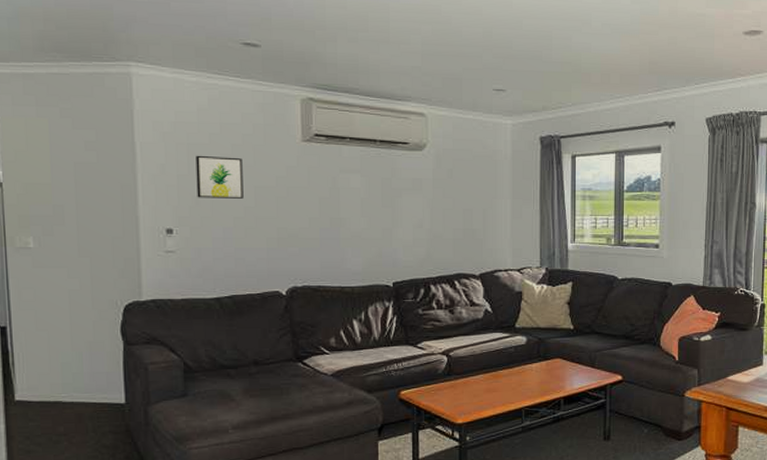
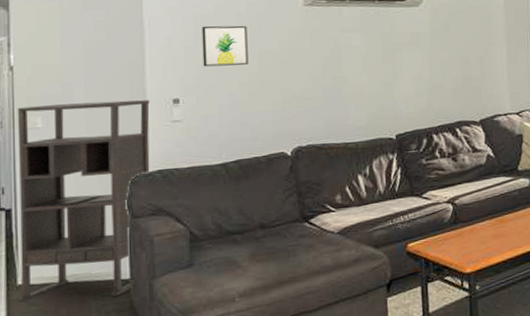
shelving unit: none [8,226,144,419] -> present [17,100,150,303]

